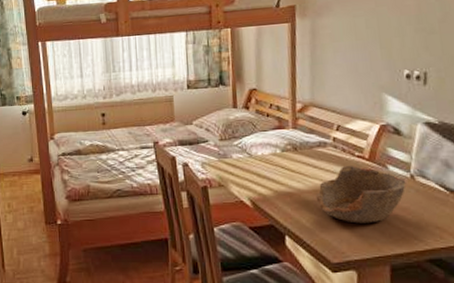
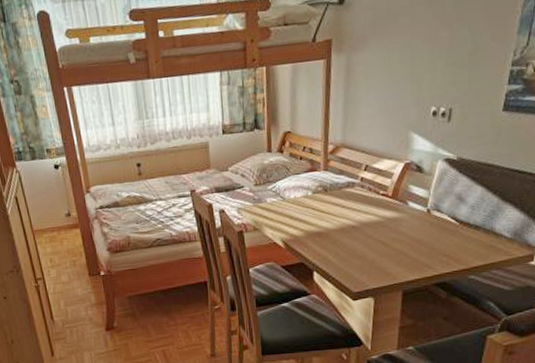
bowl: present [315,166,407,224] -> none [342,204,423,257]

